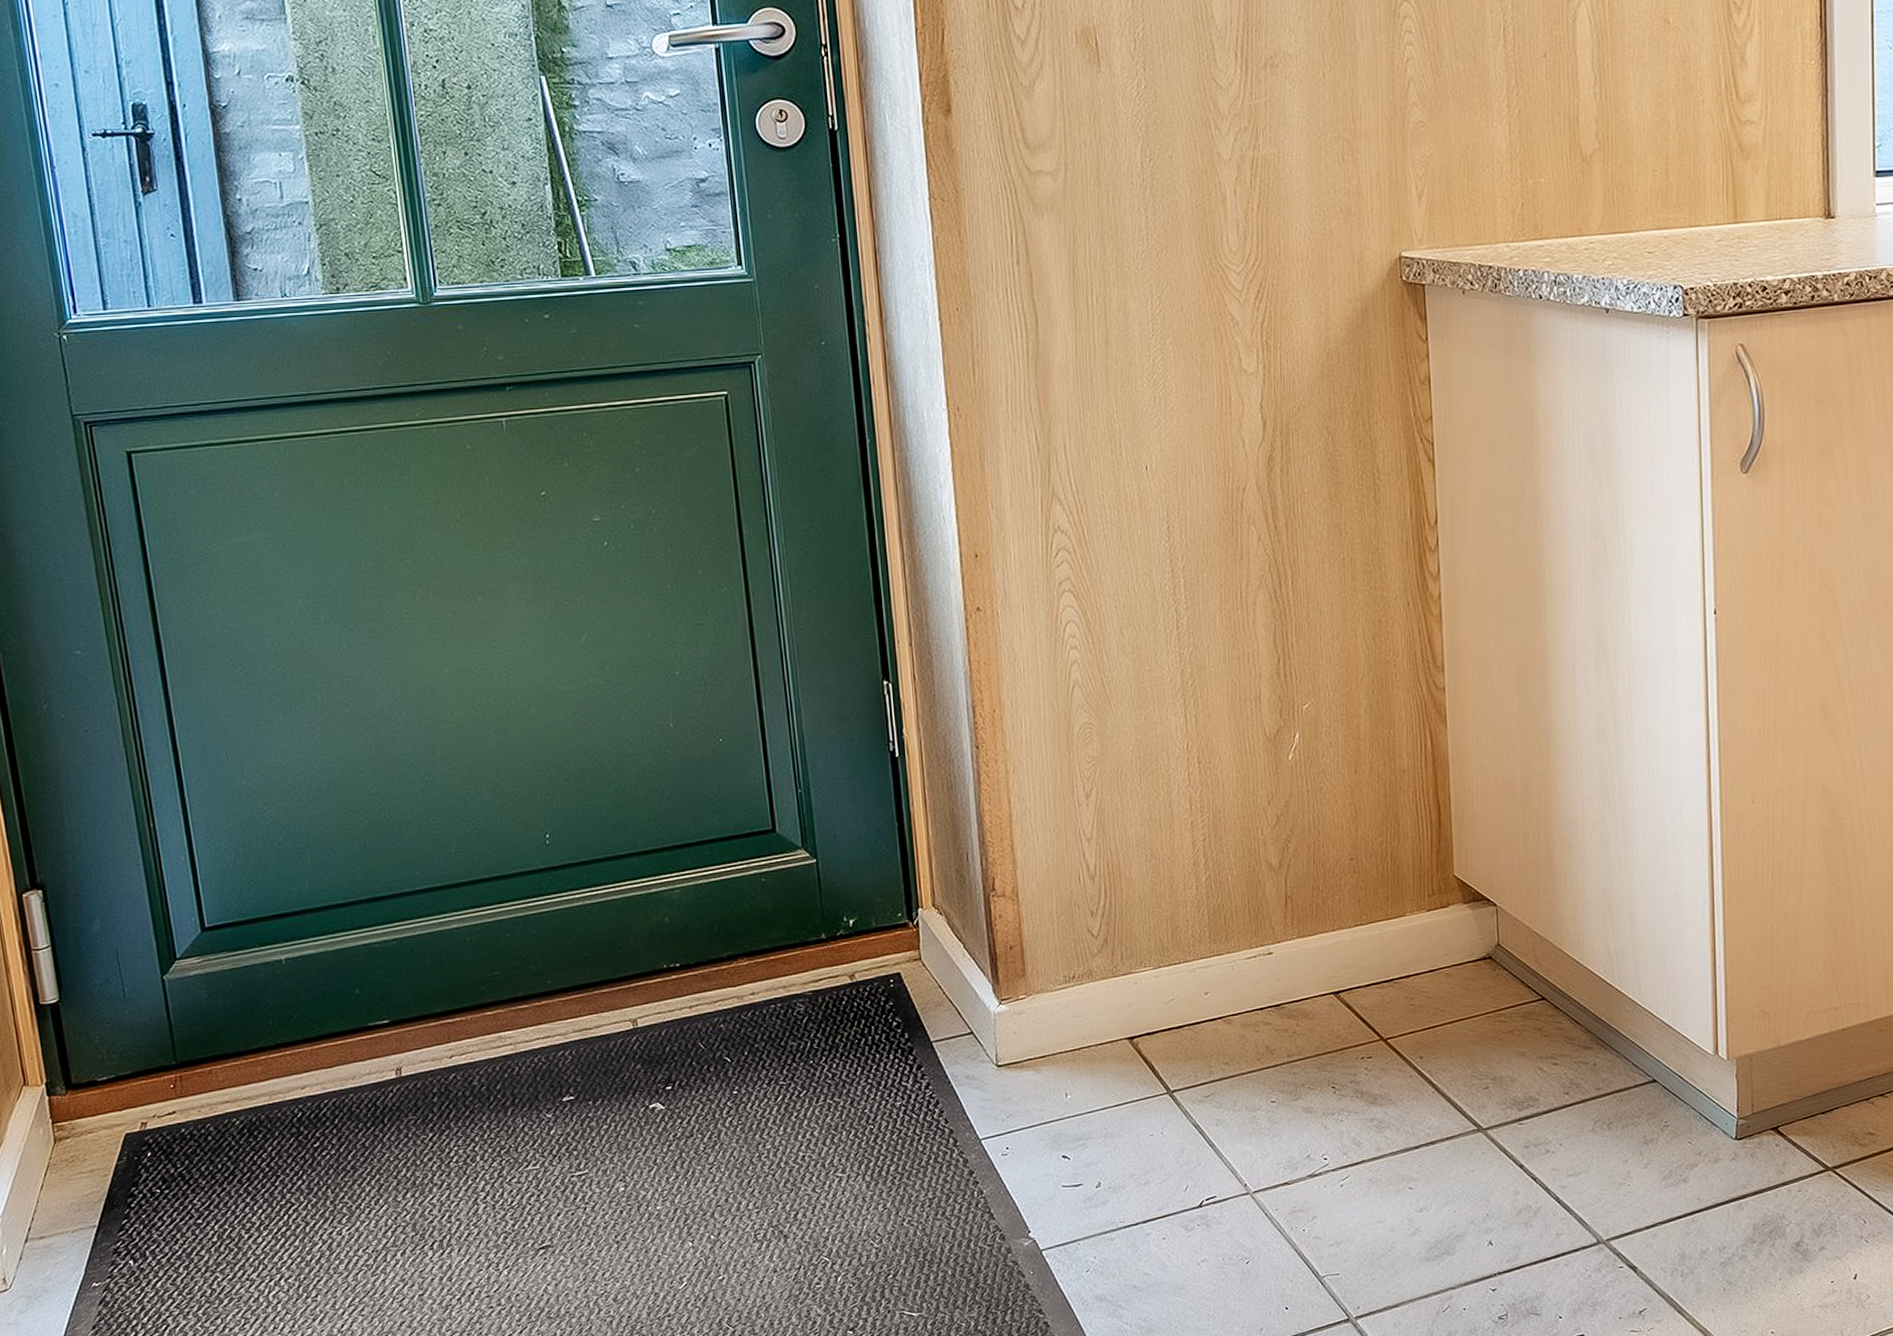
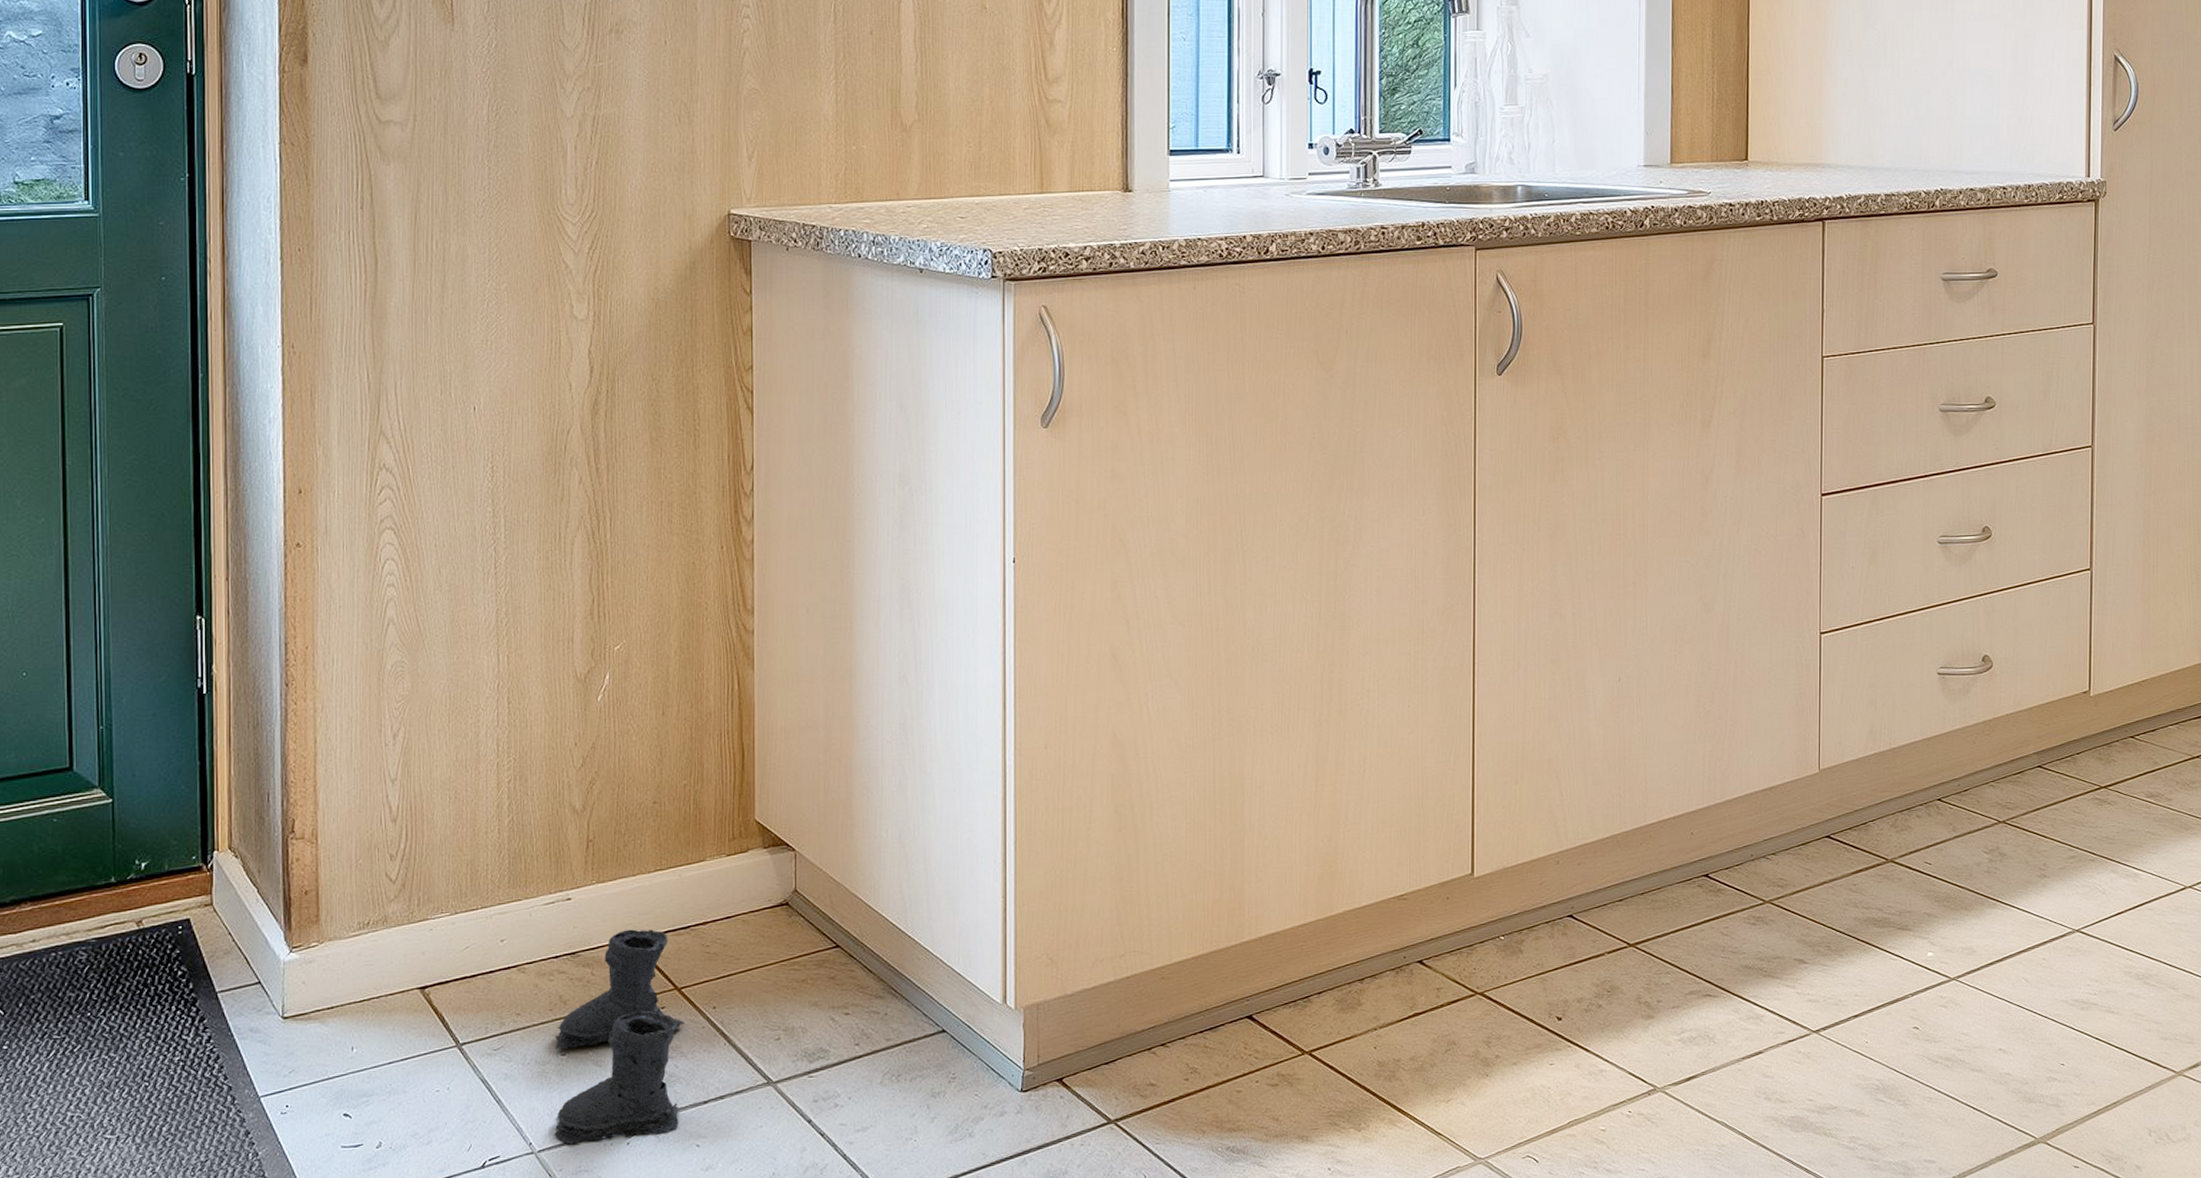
boots: none [1263,982,1392,1186] -> present [554,929,685,1145]

